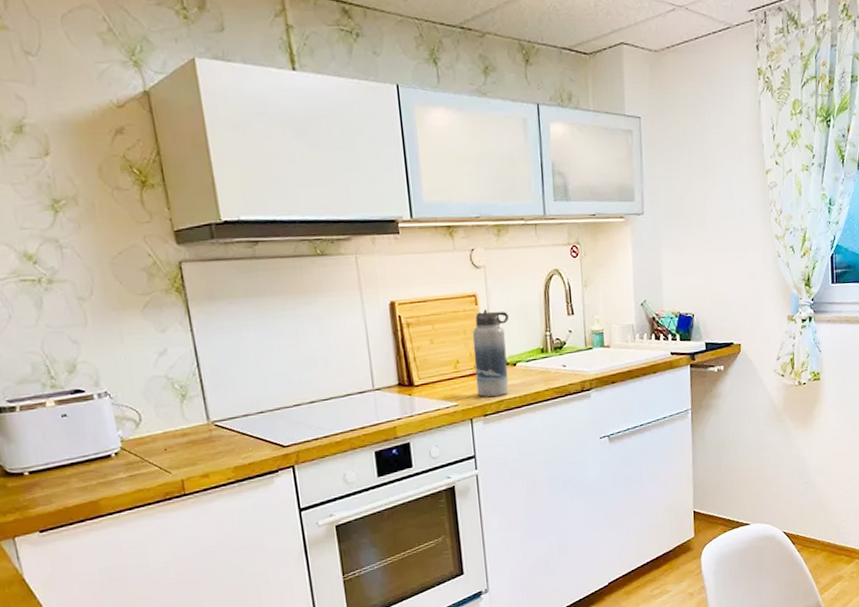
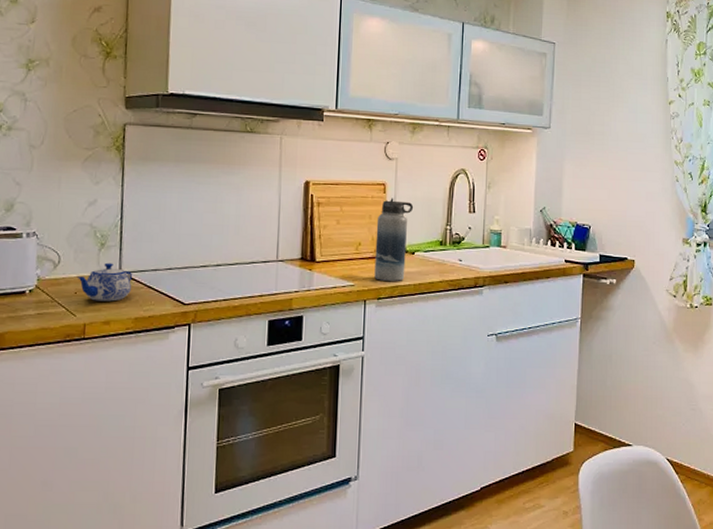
teapot: none [164,413,224,456] -> present [78,262,133,302]

